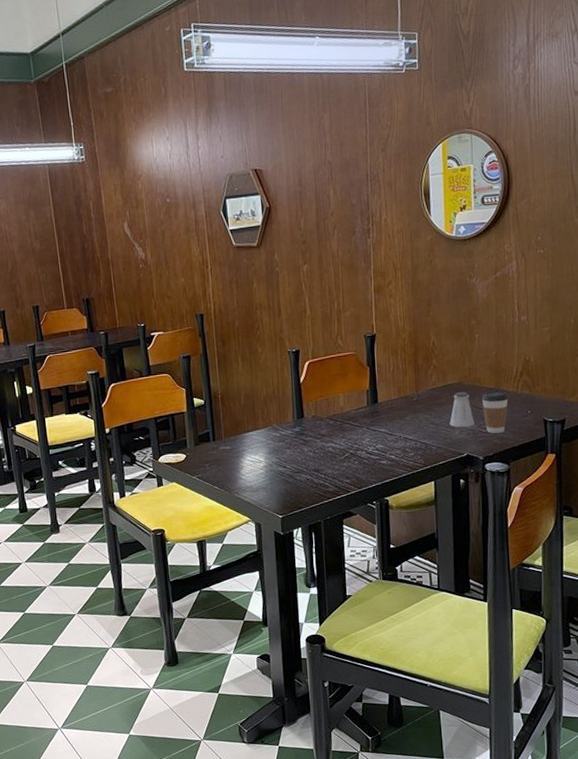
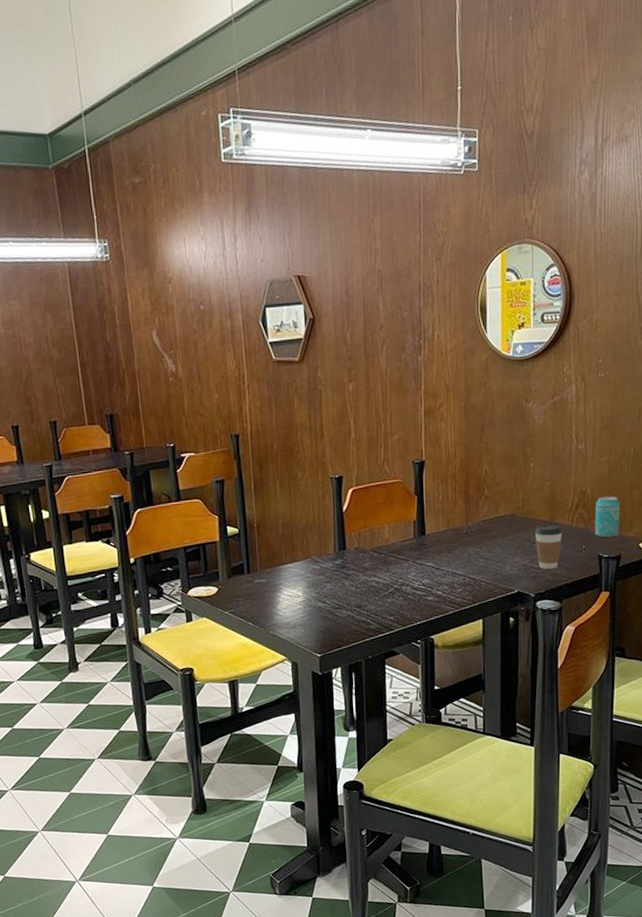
saltshaker: present [450,392,475,428] -> none [500,524,526,563]
beverage can: none [538,363,563,403] -> present [595,496,621,538]

